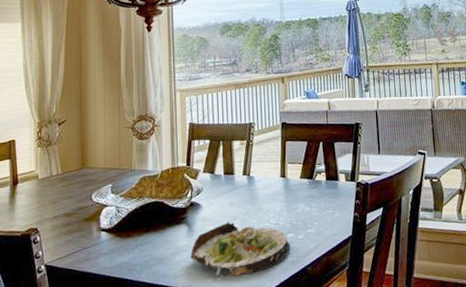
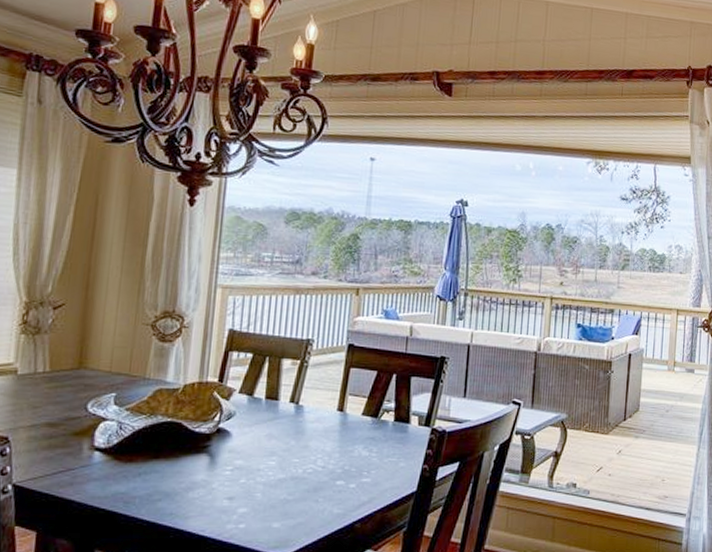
salad plate: present [189,222,290,277] -> none [207,458,338,526]

